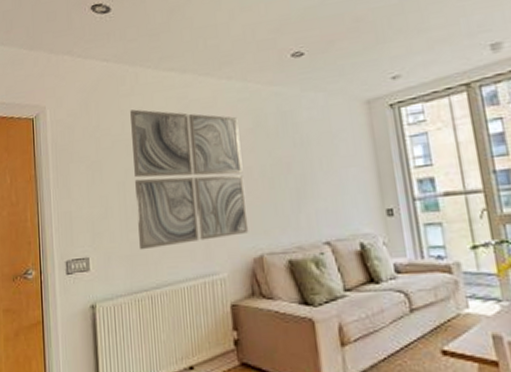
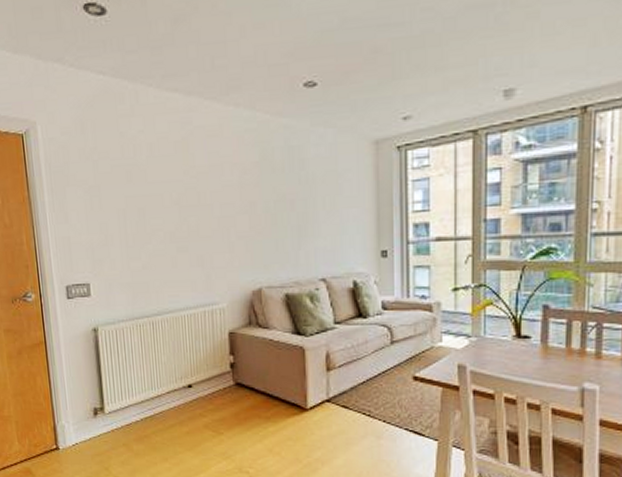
wall art: present [130,109,249,250] -> none [130,132,249,279]

